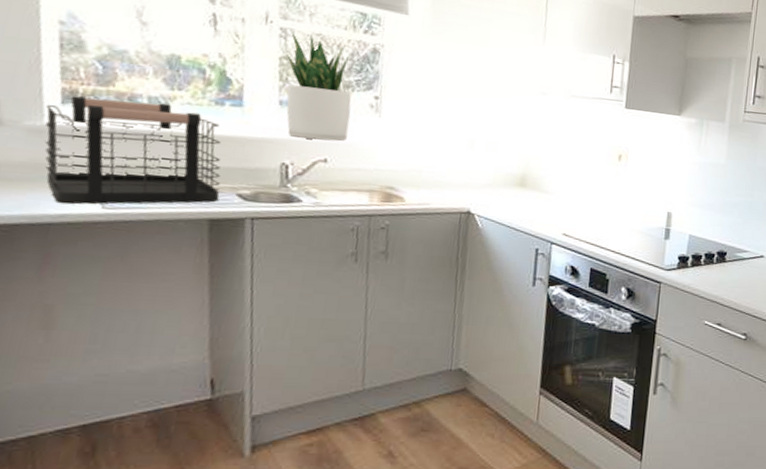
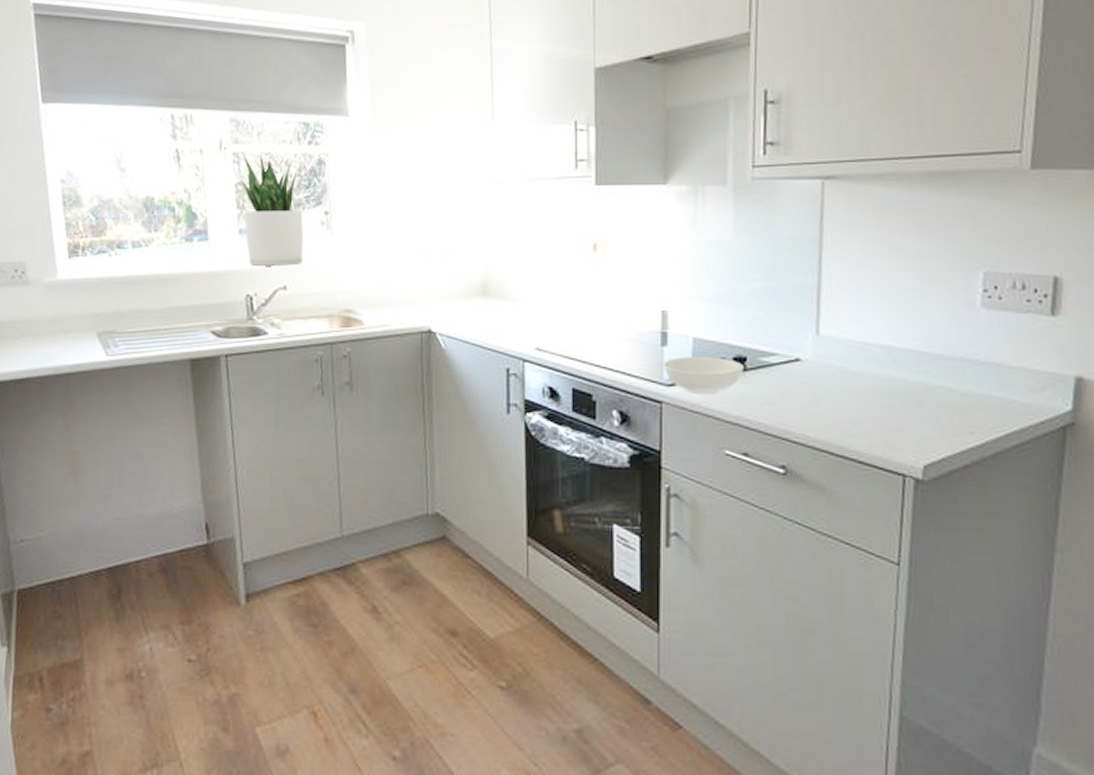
dish rack: present [45,95,221,204] -> none [58,246,197,353]
bowl: none [665,248,724,279] -> present [664,357,744,396]

